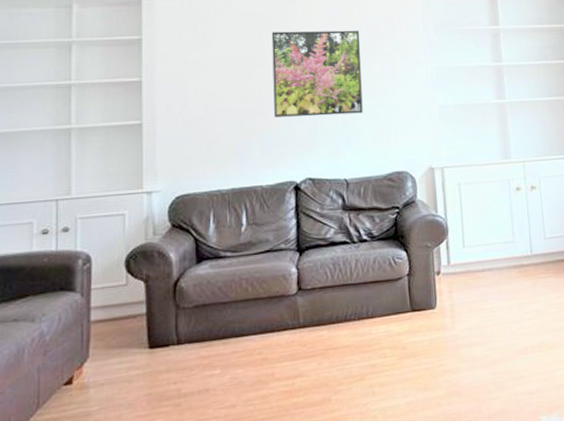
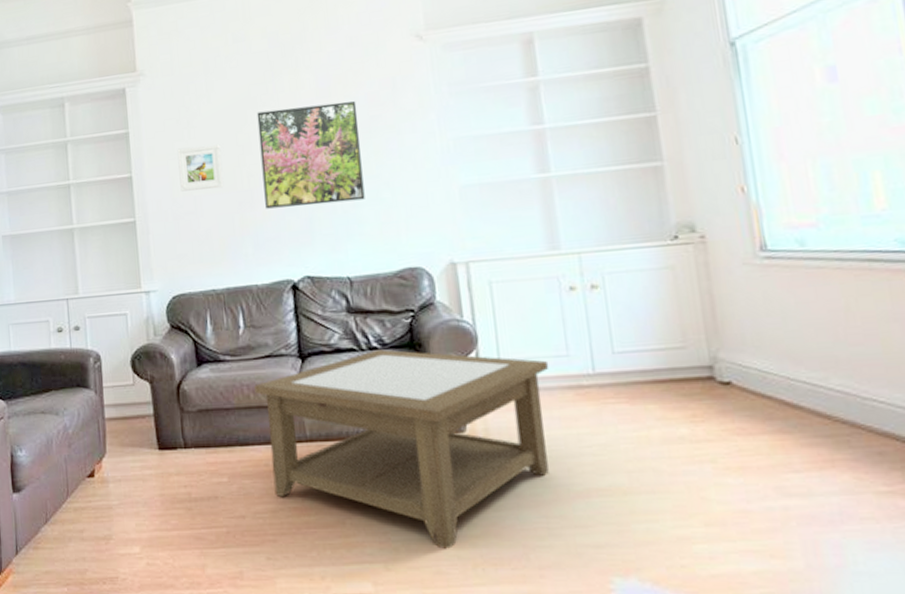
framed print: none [191,57,236,98] -> present [177,144,224,192]
coffee table: none [253,241,500,412] -> present [254,349,549,549]

